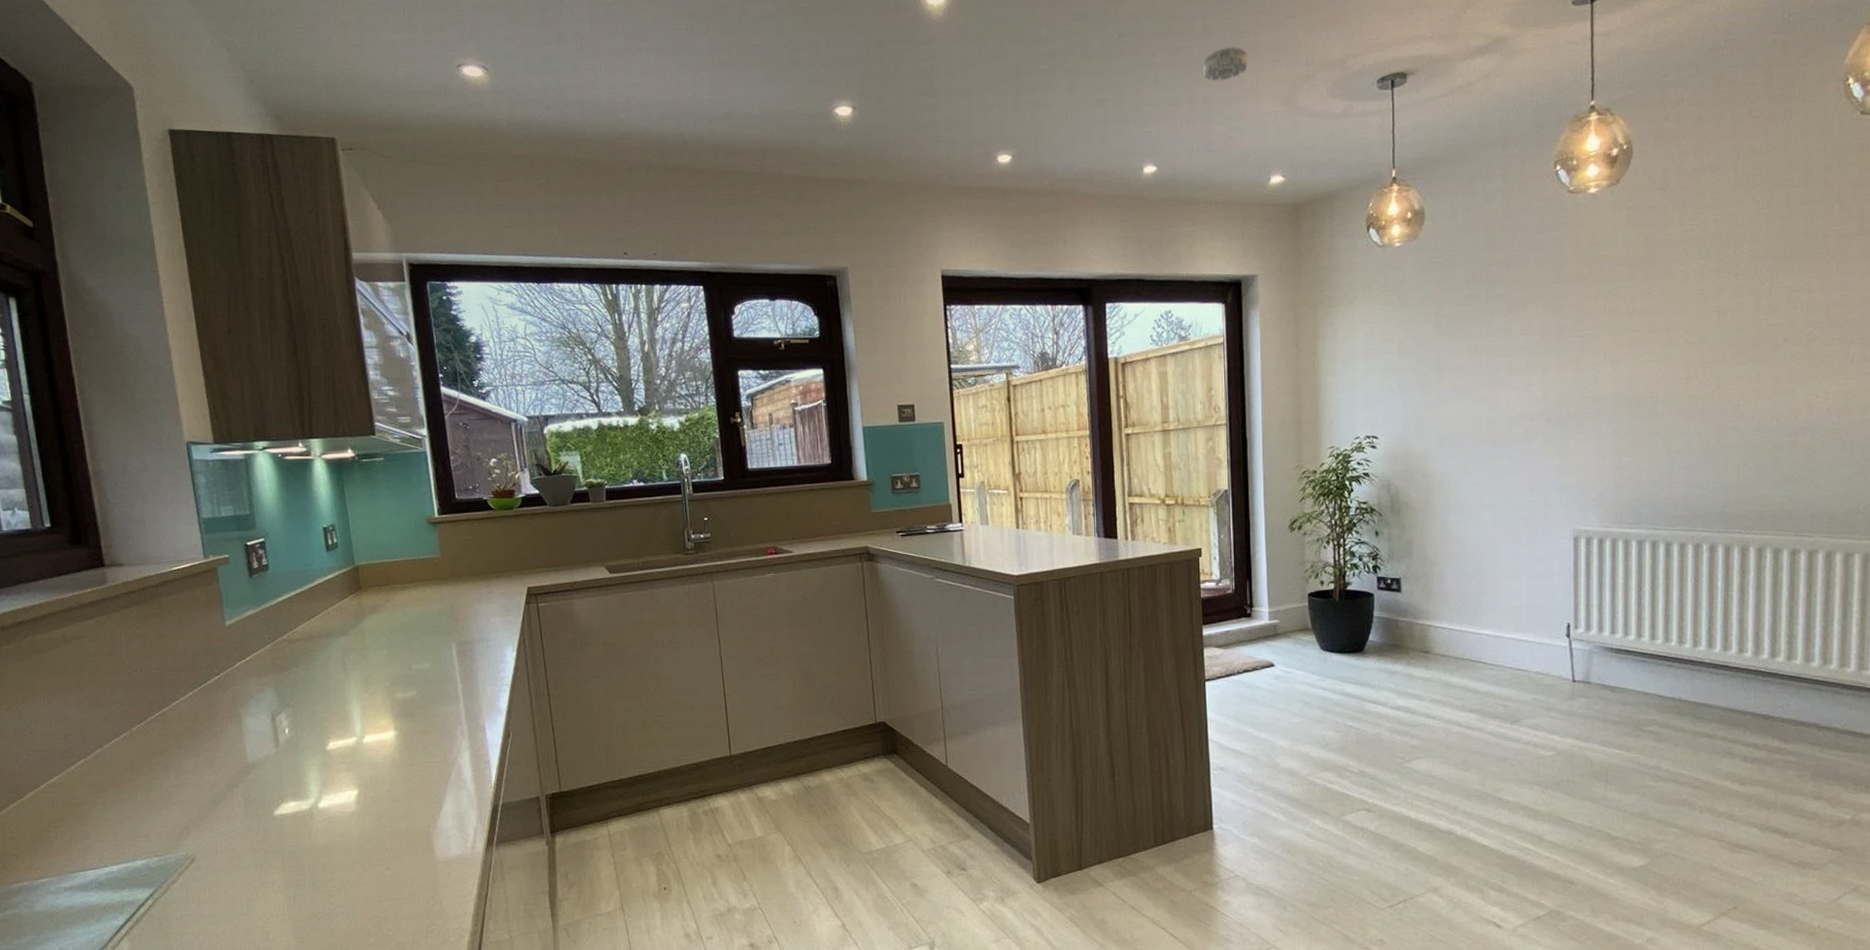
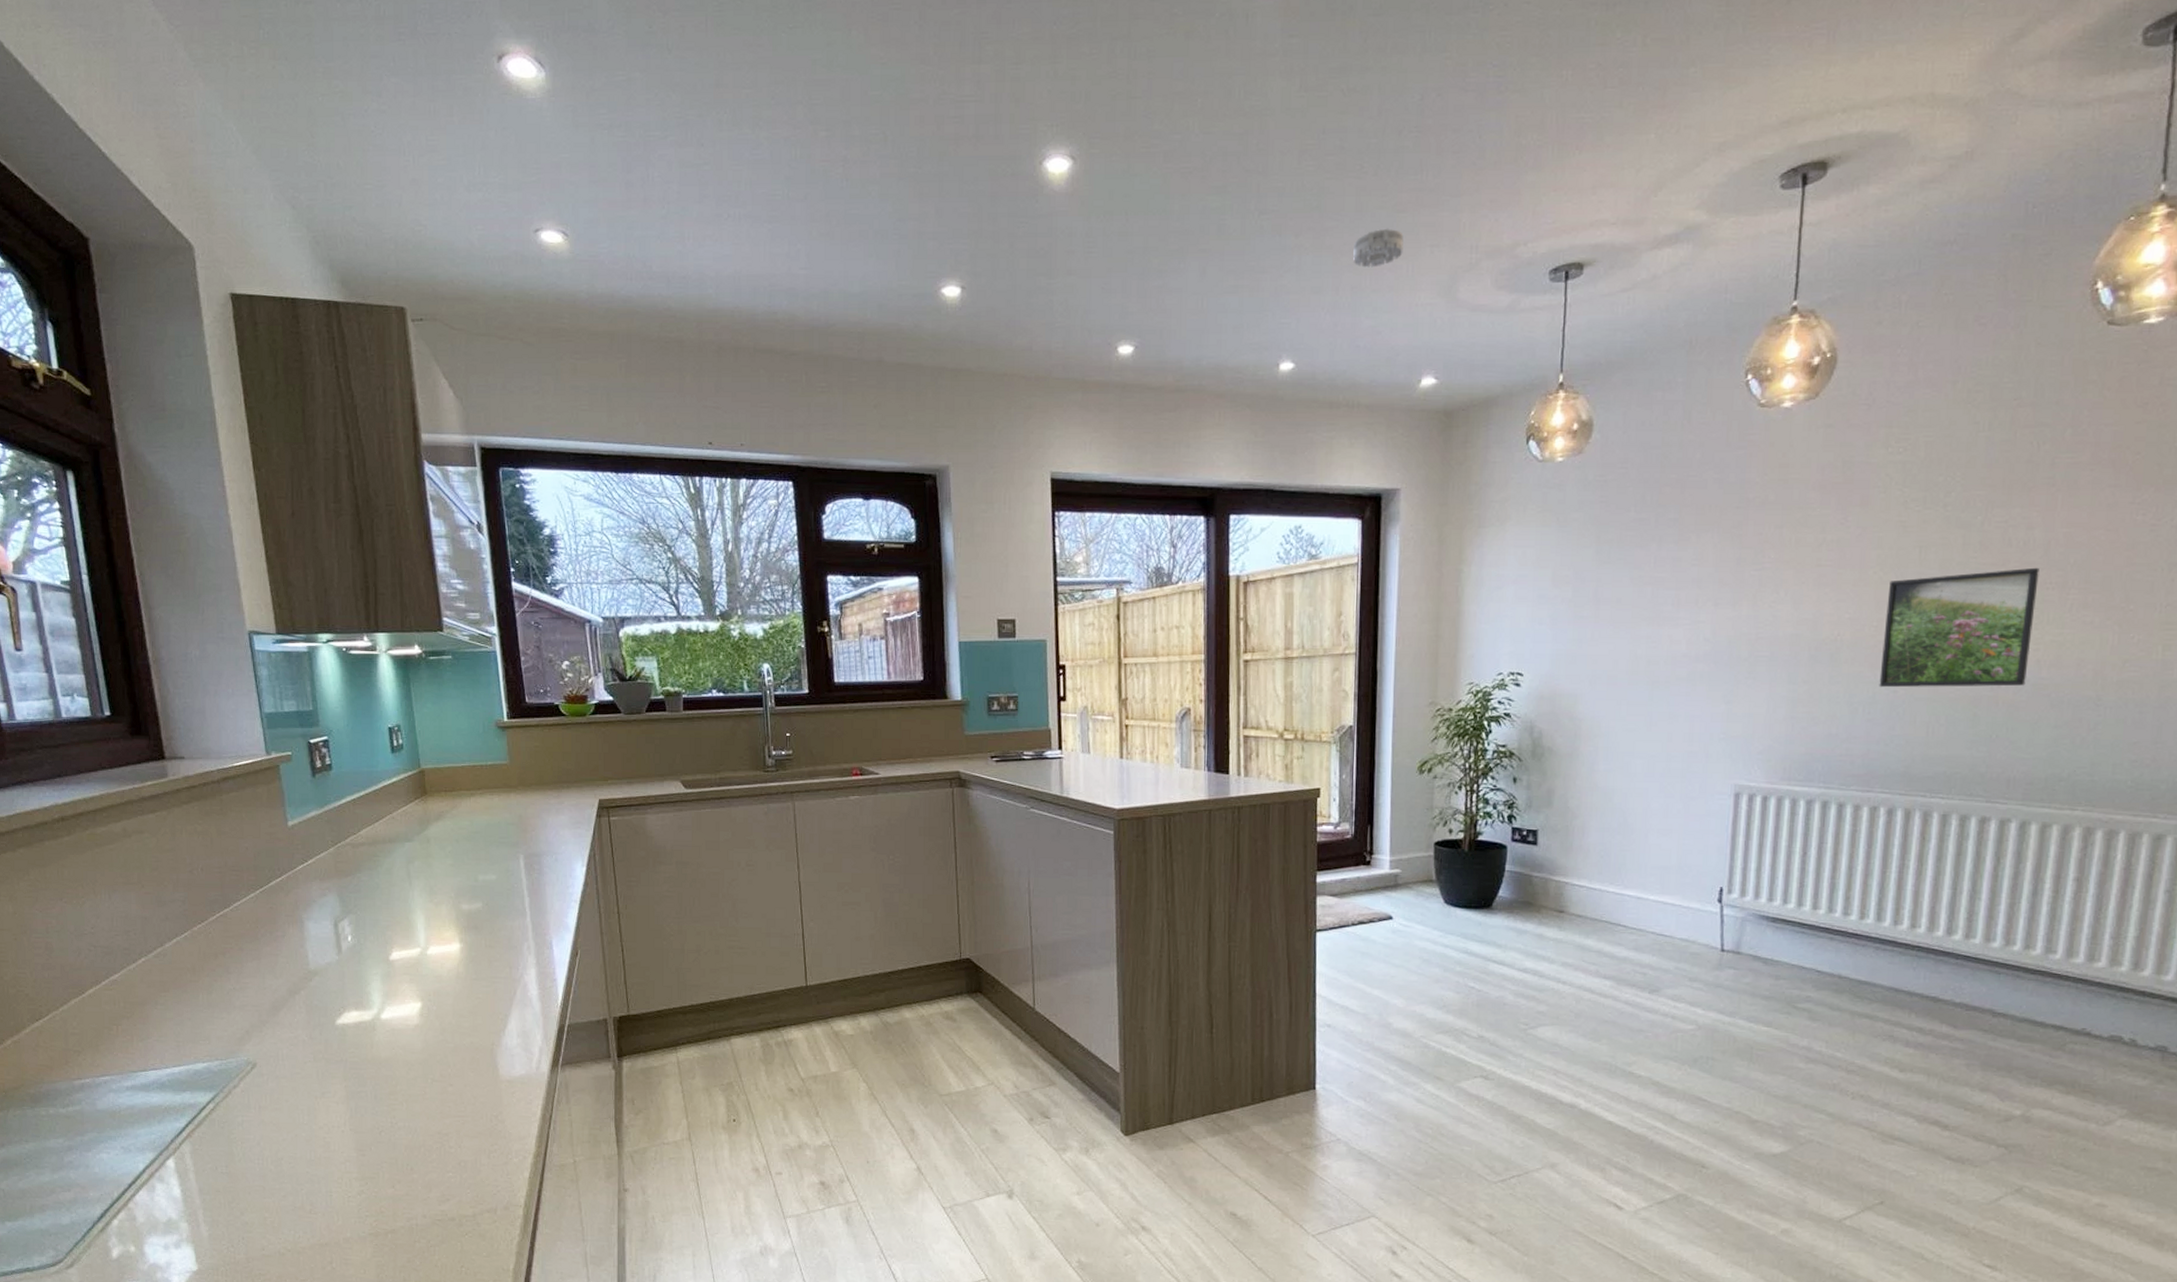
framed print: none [1692,326,1823,437] -> present [1879,567,2039,688]

